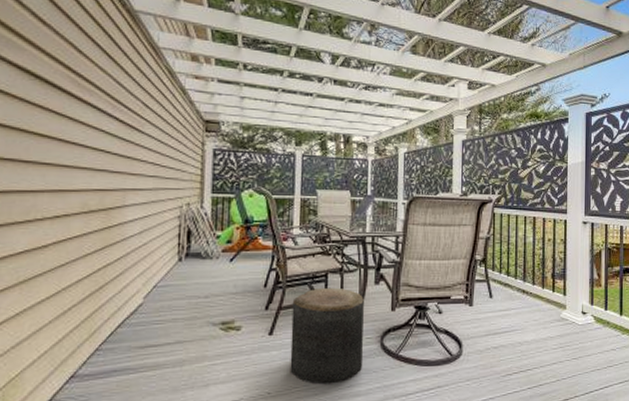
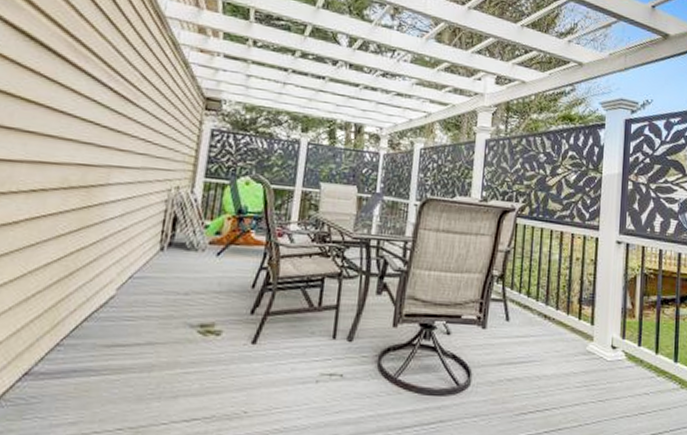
stool: present [290,287,364,385] -> none [271,293,363,408]

